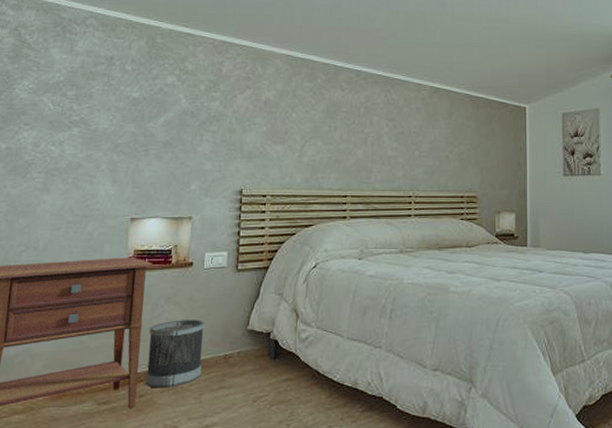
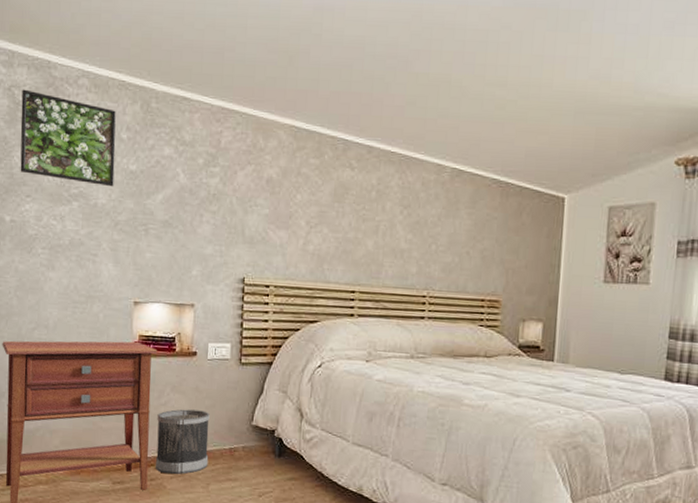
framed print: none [20,29,122,113] -> present [20,89,116,187]

